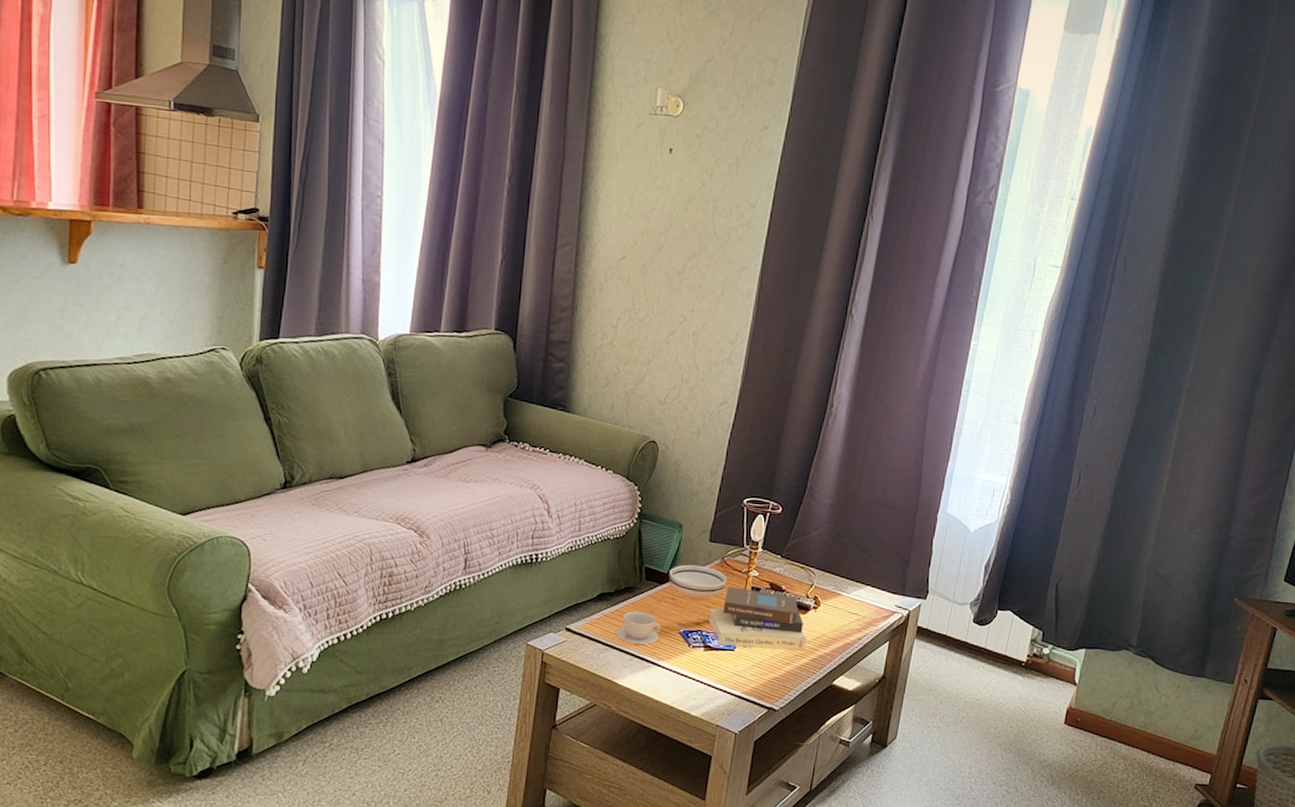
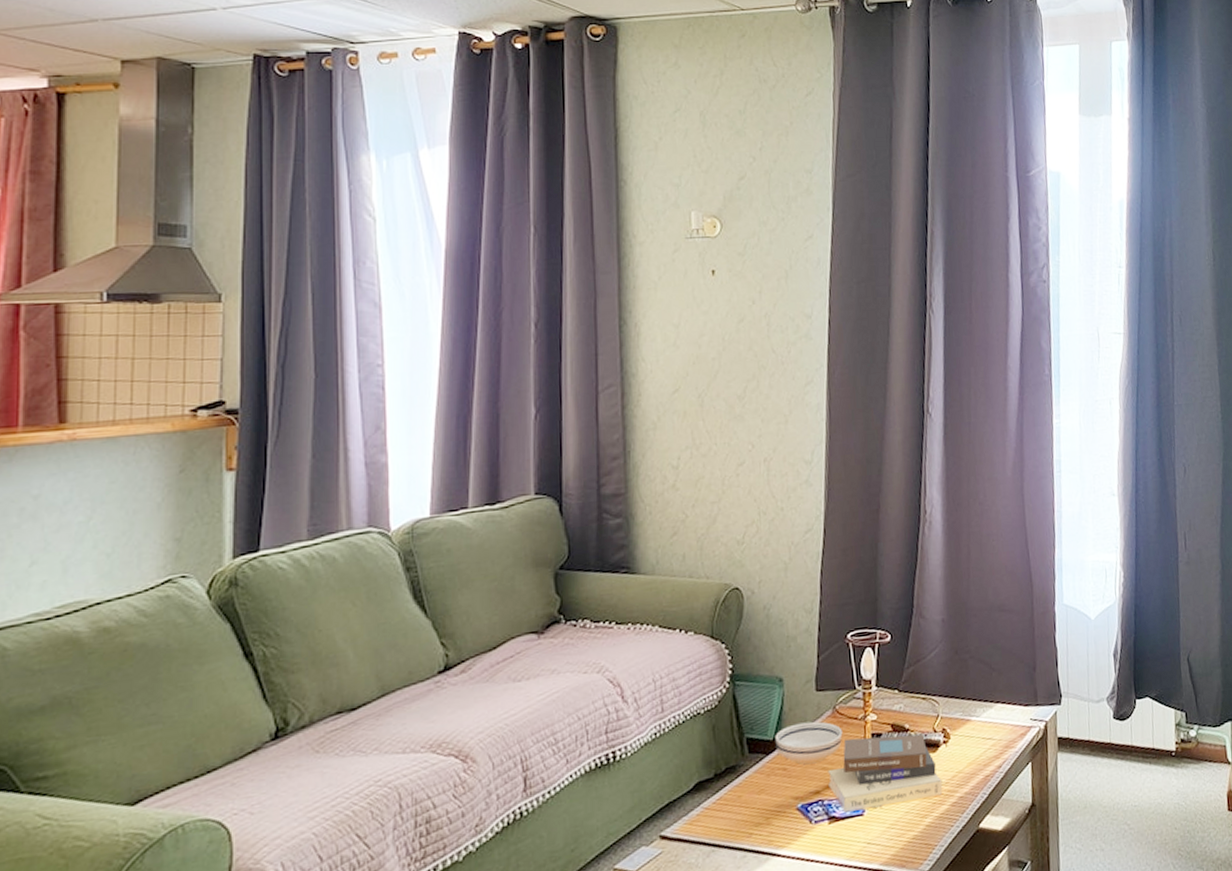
teacup: present [616,611,661,645] -> none [722,793,775,836]

